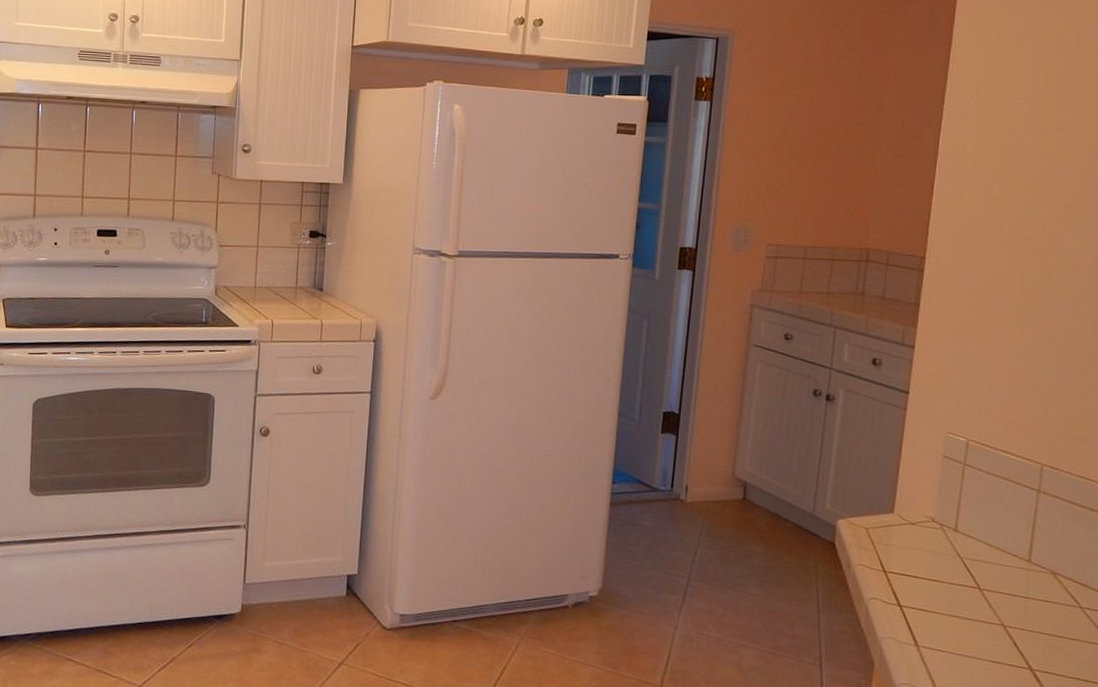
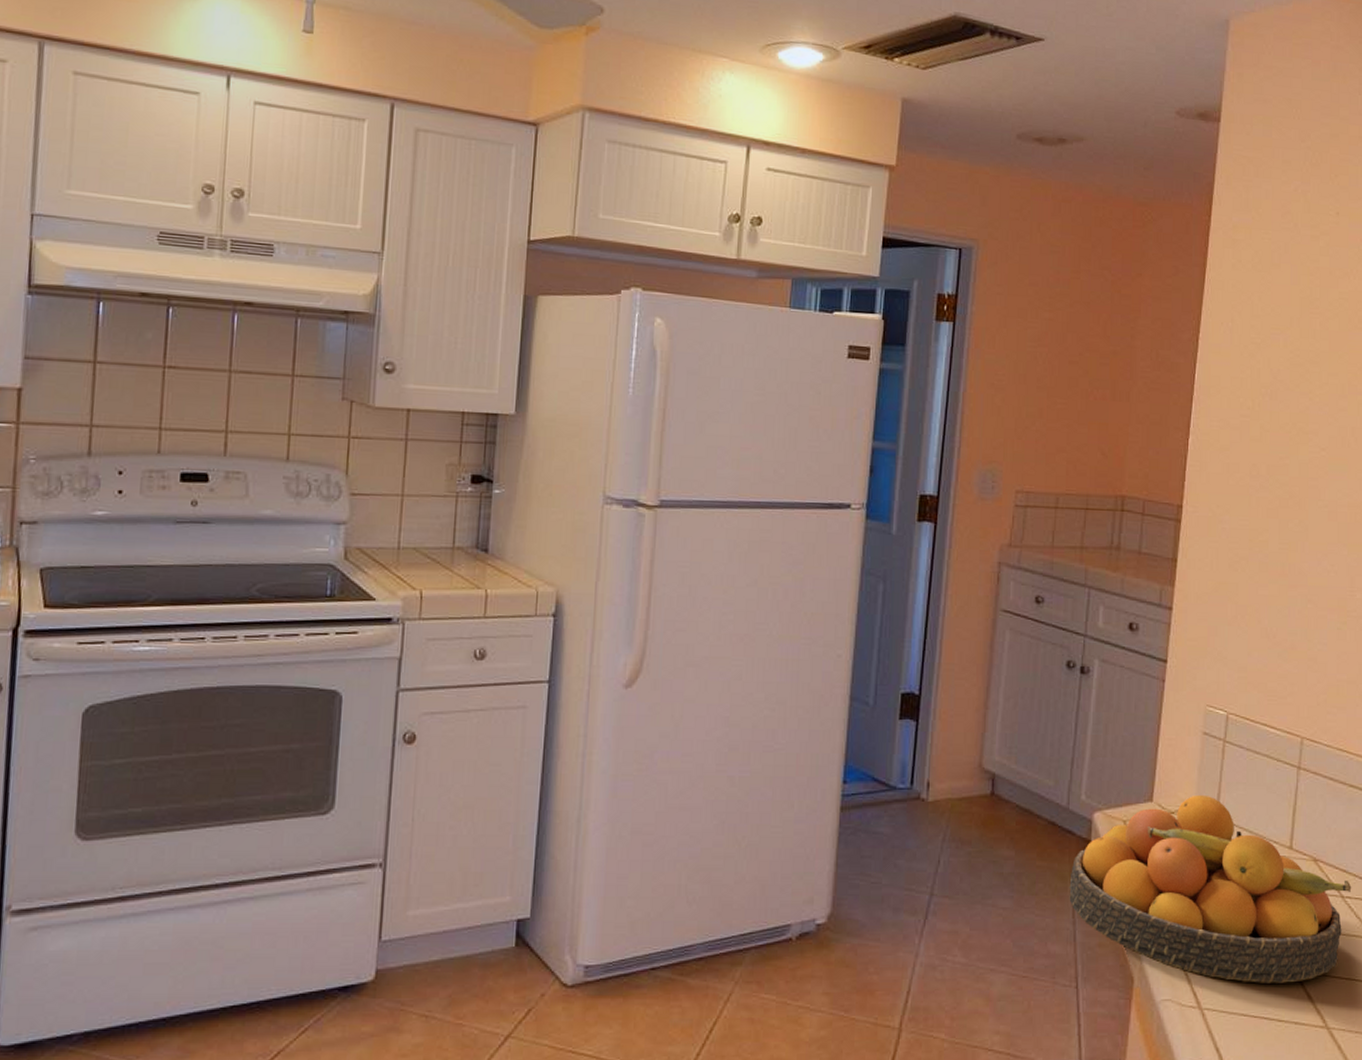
fruit bowl: none [814,509,1091,679] -> present [1069,794,1352,983]

